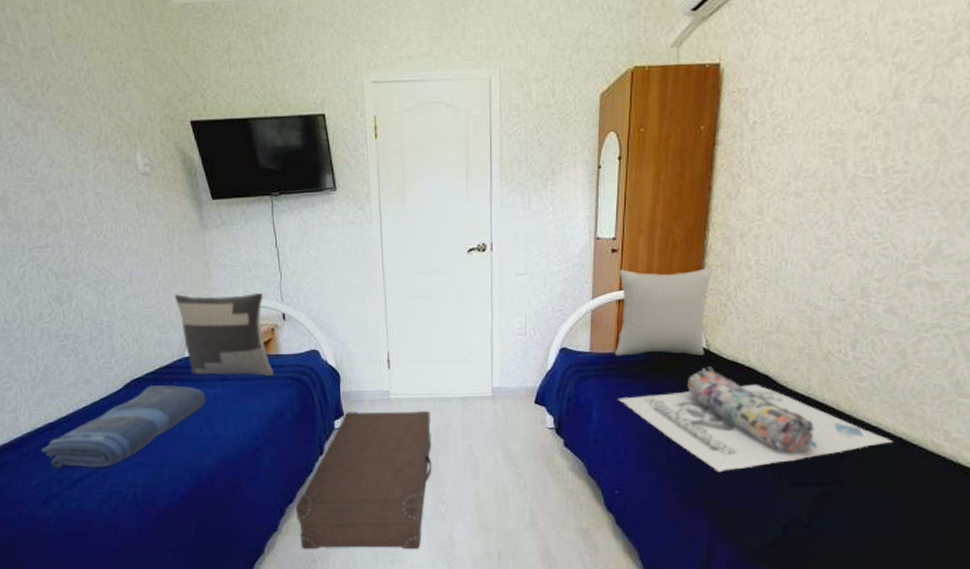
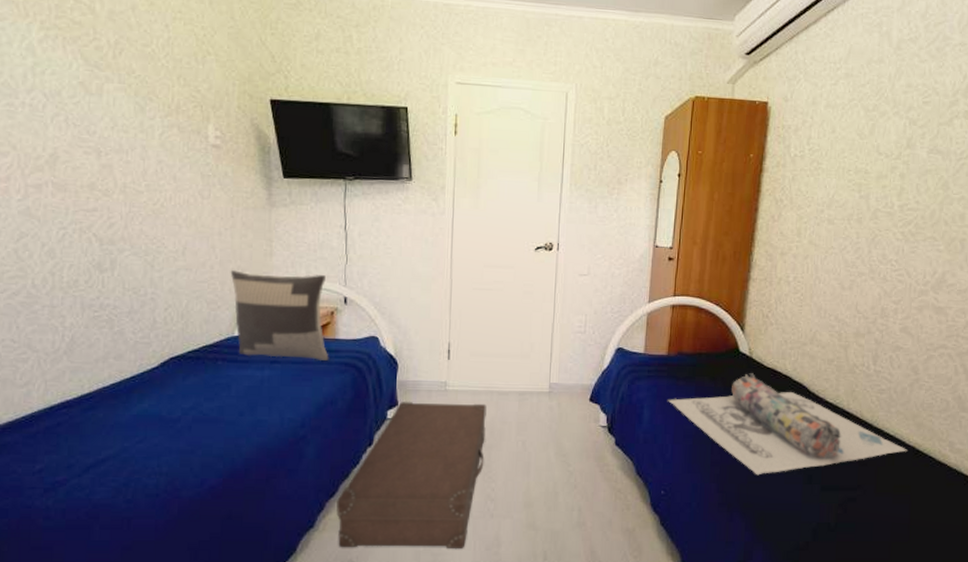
towel: present [41,385,206,468] -> none [52,365,252,453]
pillow: present [614,268,713,356] -> none [667,277,757,362]

